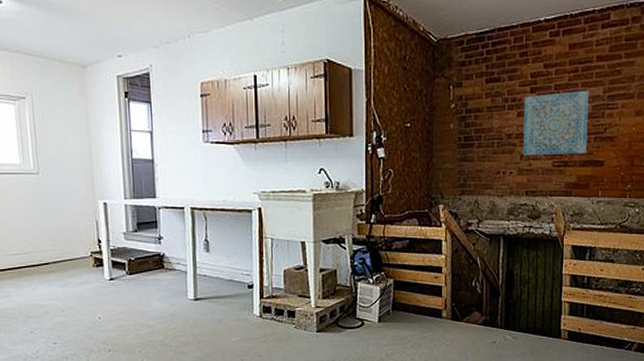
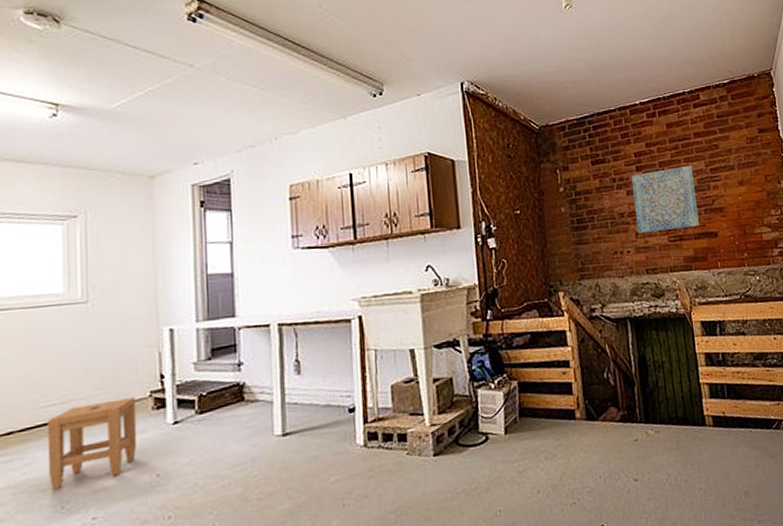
stool: none [15,255,83,319] -> present [47,397,137,491]

